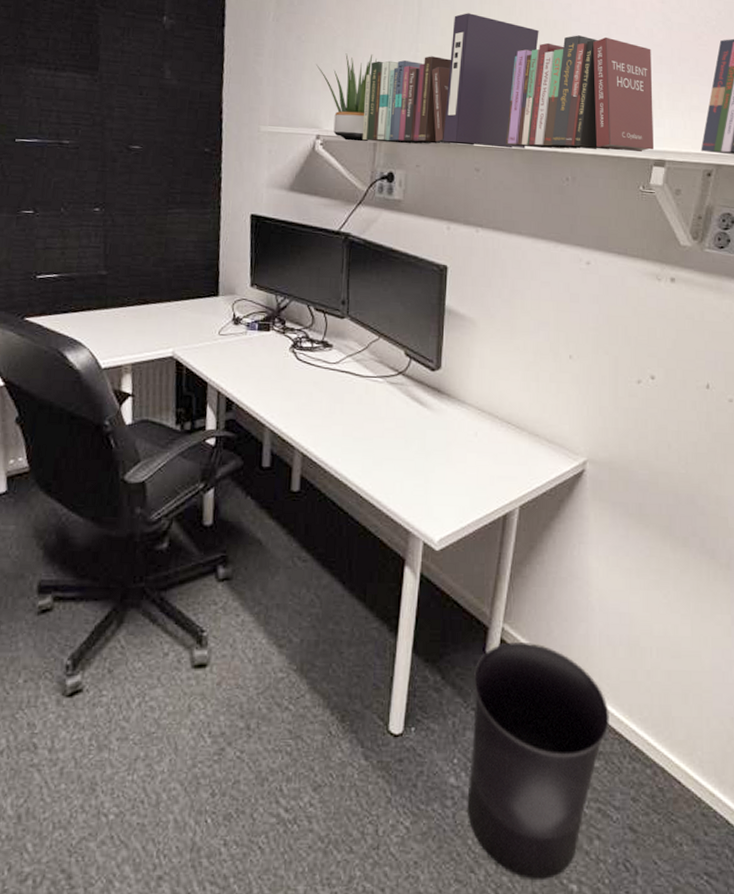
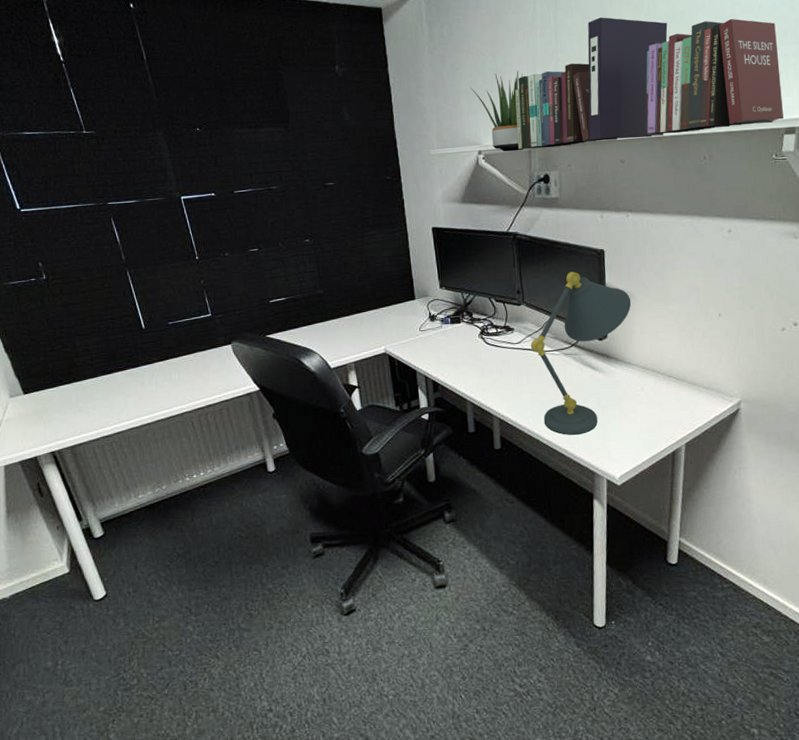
desk lamp: none [349,286,473,483] -> present [530,272,632,435]
waste bin: present [467,642,609,881] -> none [659,551,776,728]

